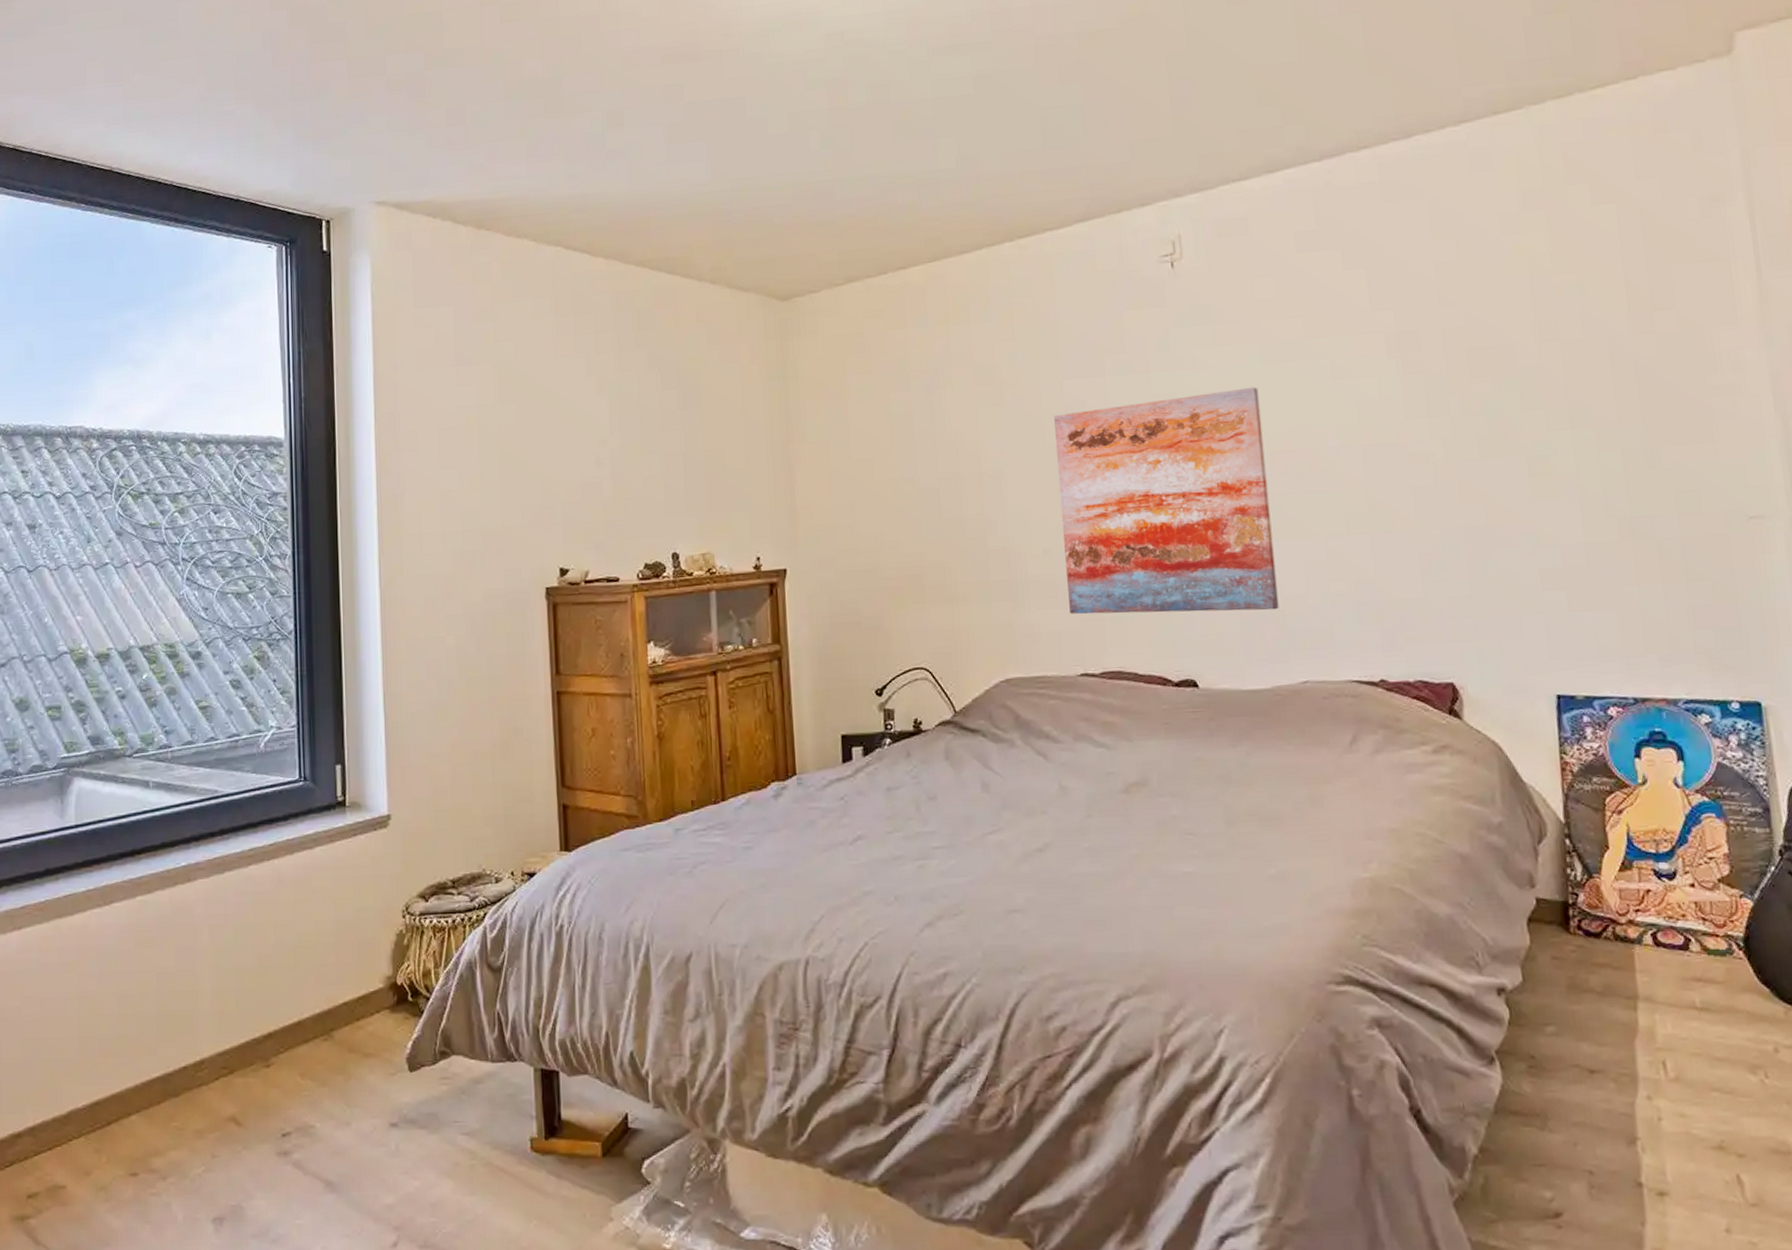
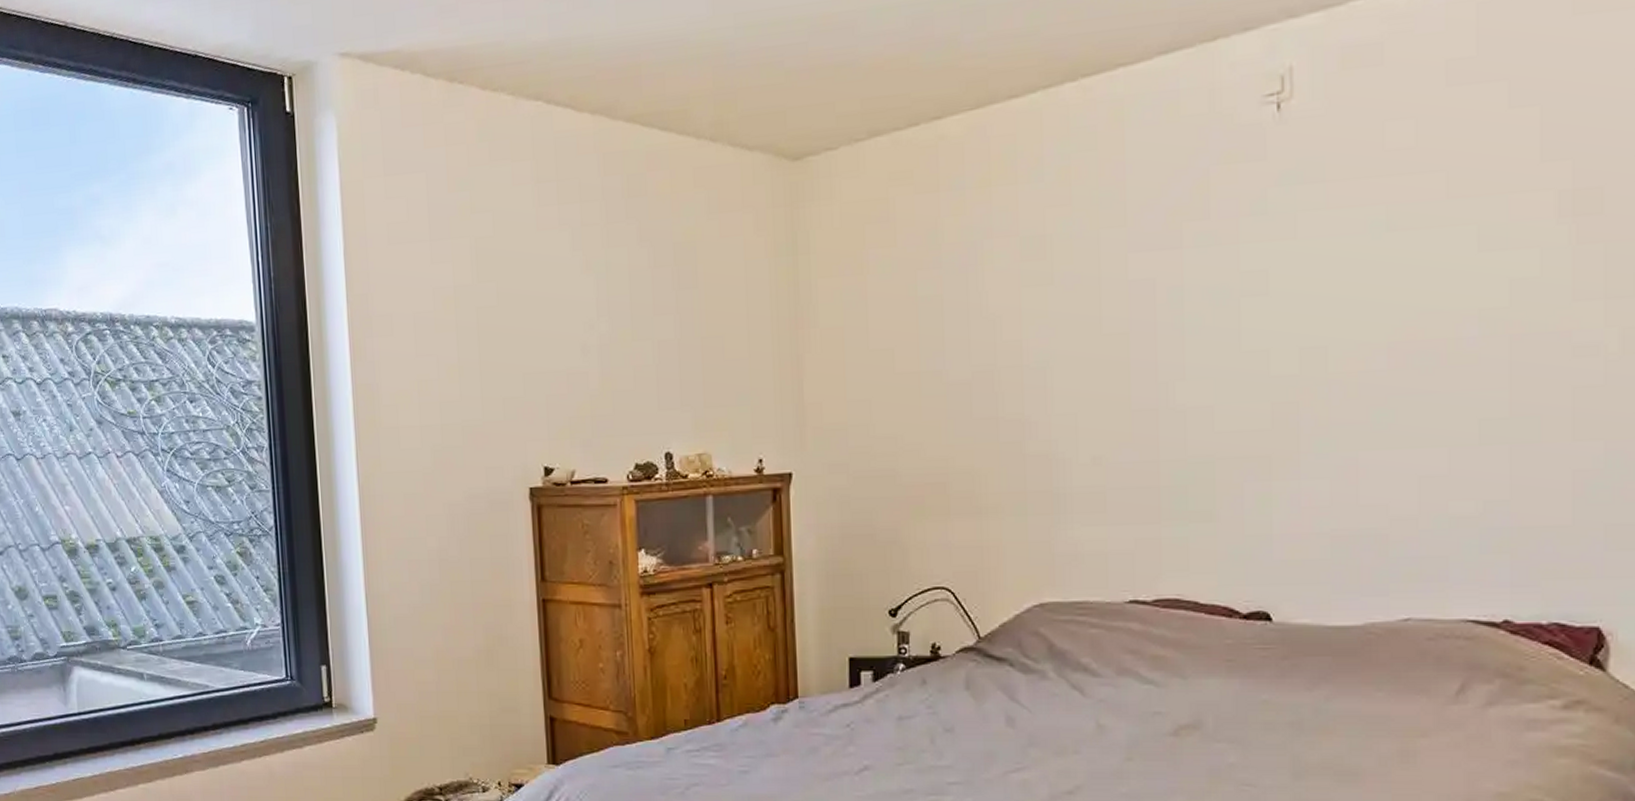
wall art: present [1054,387,1279,615] -> none [1115,261,1381,534]

